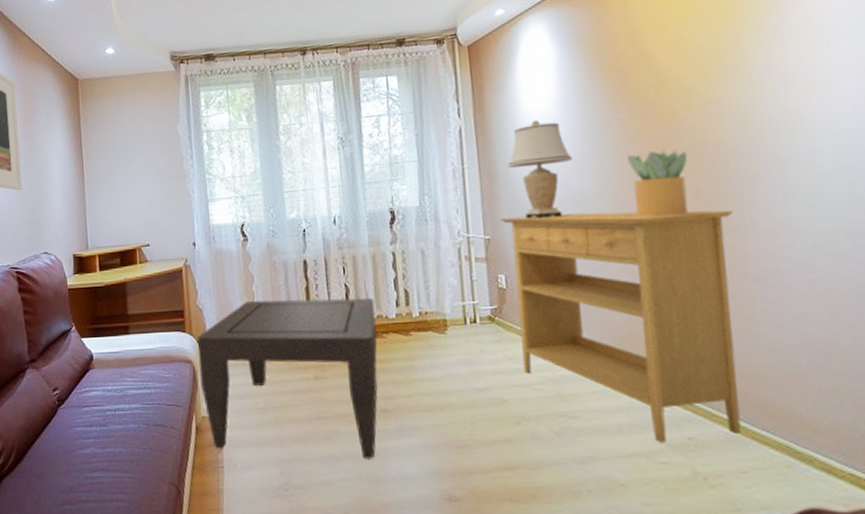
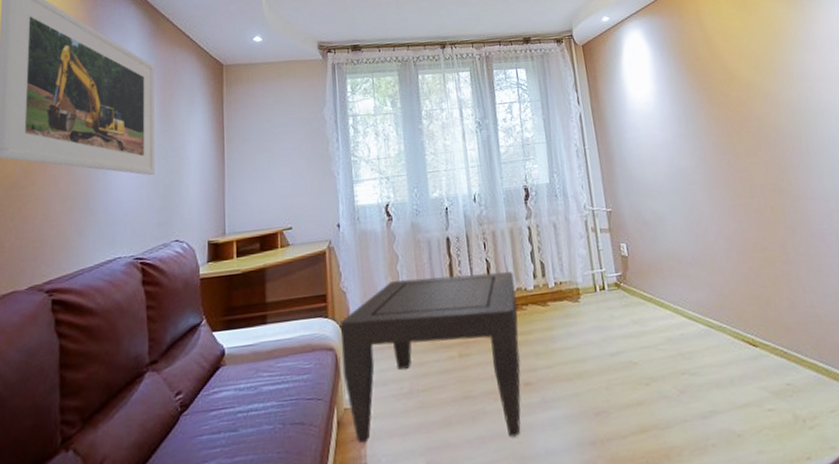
console table: present [500,210,742,443] -> none [618,181,826,391]
table lamp: present [508,119,573,219] -> none [621,107,672,193]
potted plant: present [627,149,689,218] -> none [713,132,763,189]

